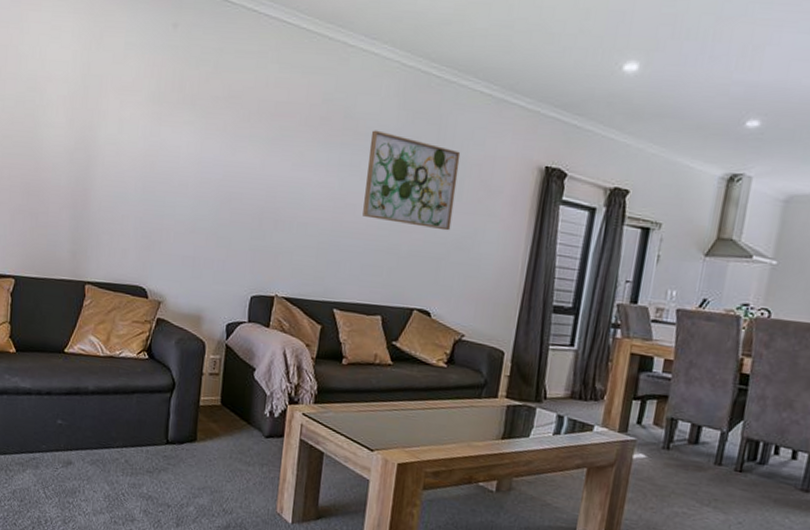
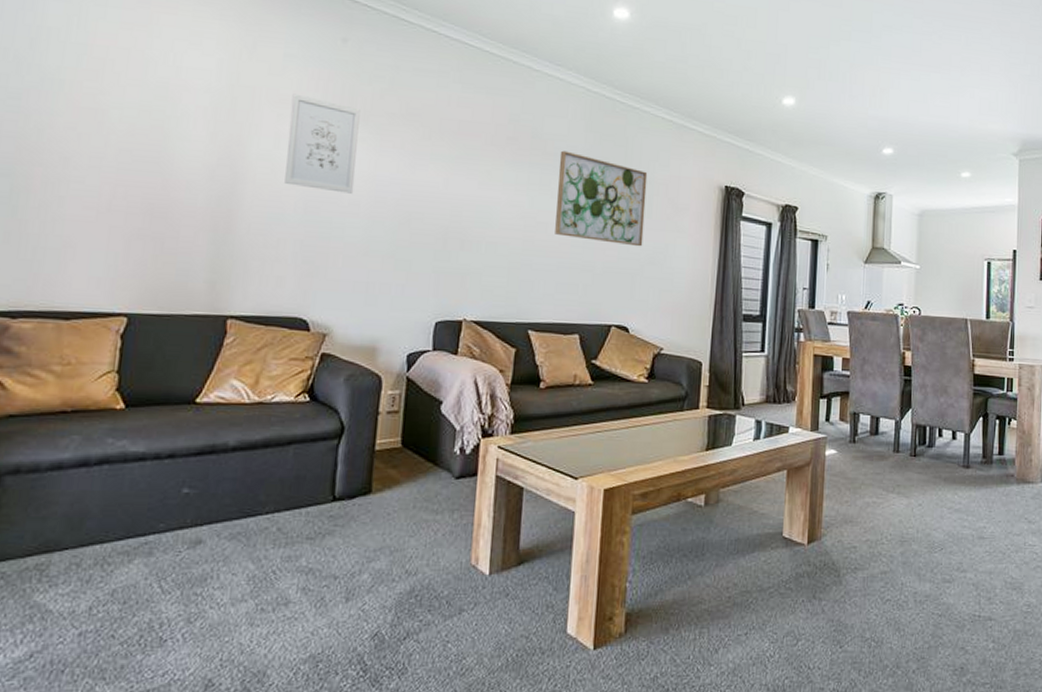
wall art: none [127,80,189,175] -> present [284,93,360,194]

